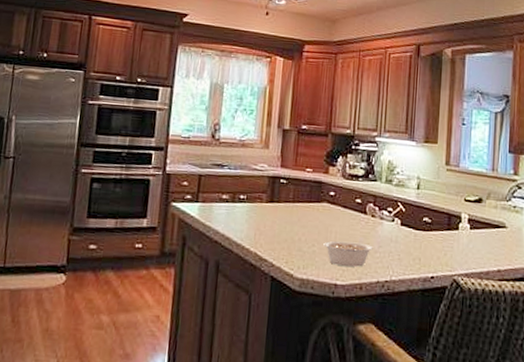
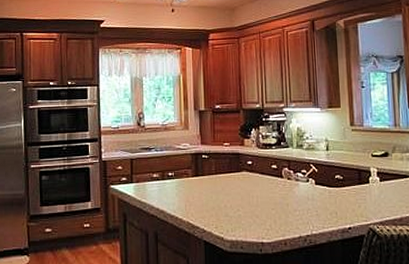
legume: present [323,240,381,267] -> none [247,204,300,225]

